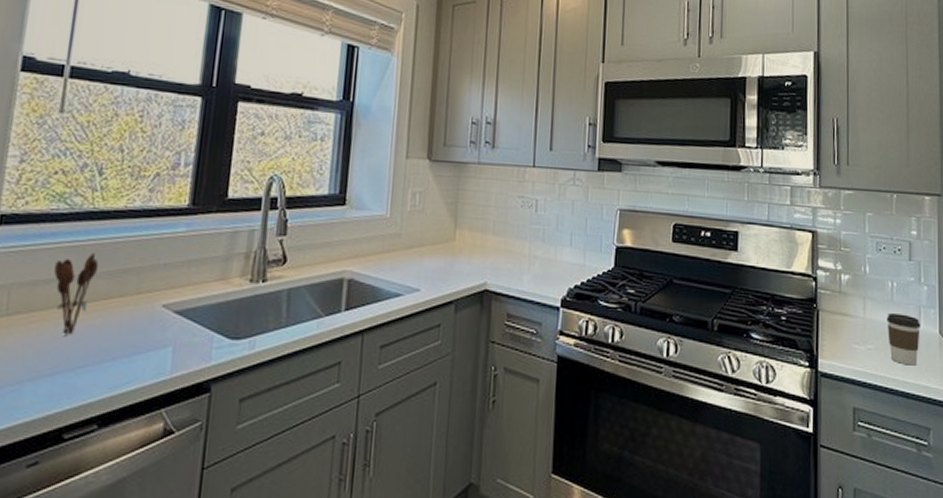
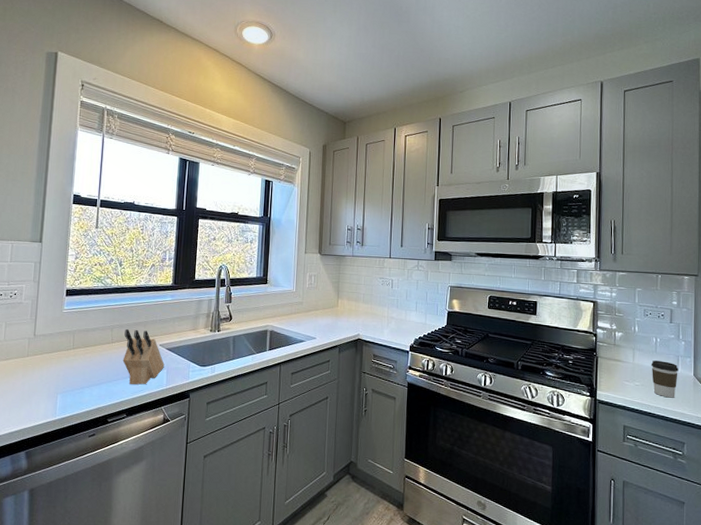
utensil holder: present [54,252,99,337] -> none [98,312,122,362]
knife block: none [95,279,170,373] -> present [122,328,165,385]

